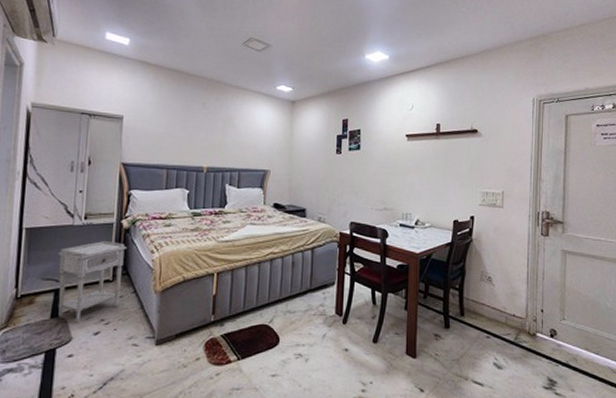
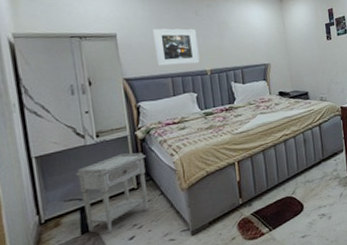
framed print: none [155,115,200,159] -> present [153,28,200,66]

